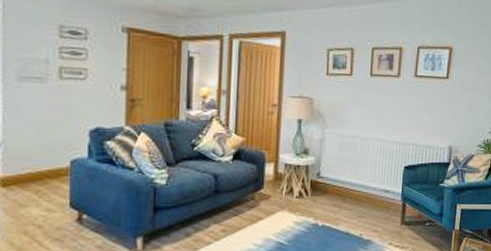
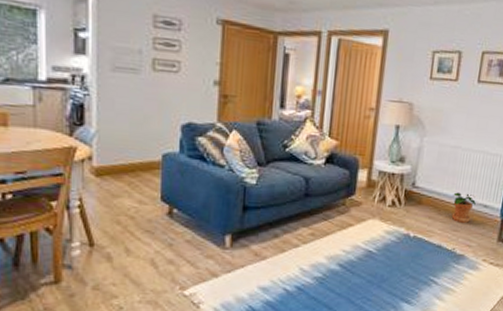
potted plant: none [356,180,378,209] -> present [451,192,476,223]

